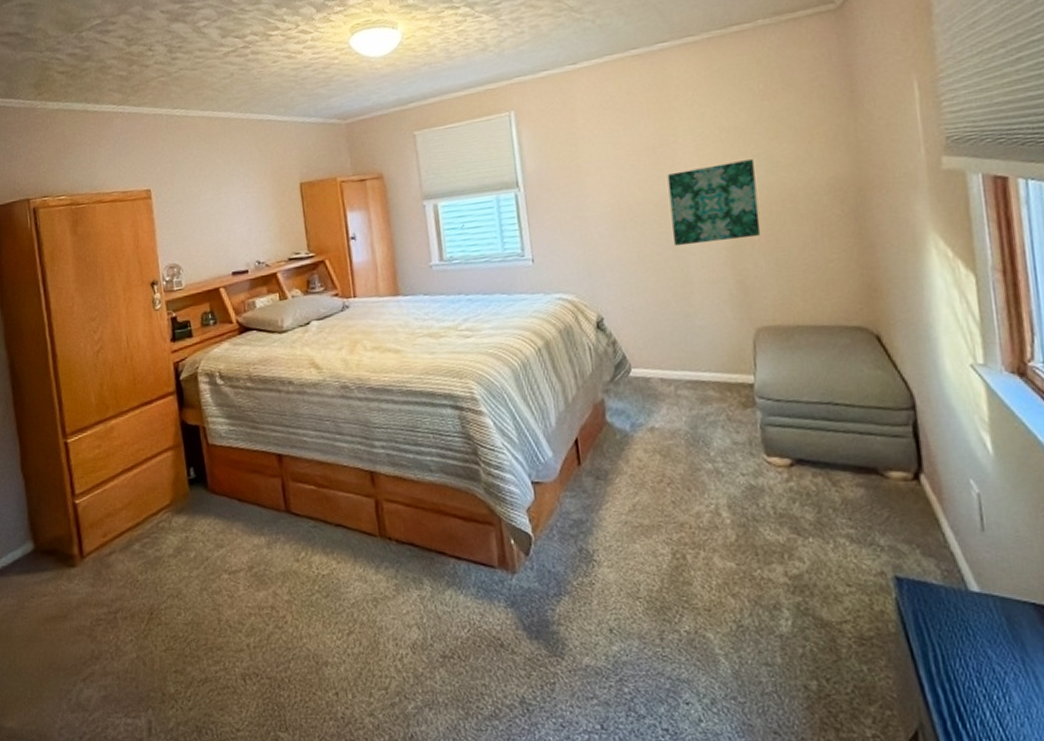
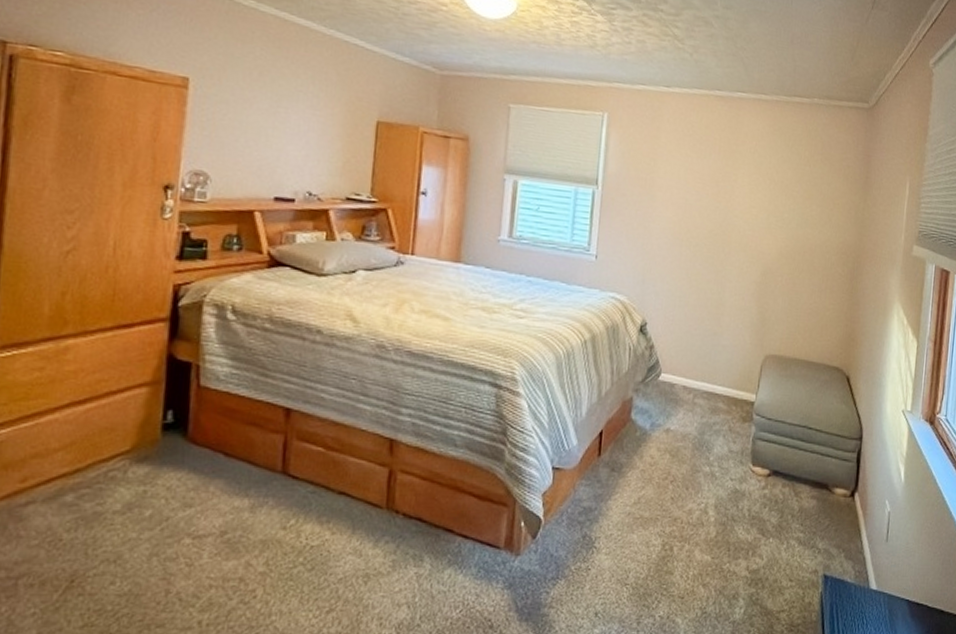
wall art: present [667,159,761,245] -> none [716,207,791,278]

